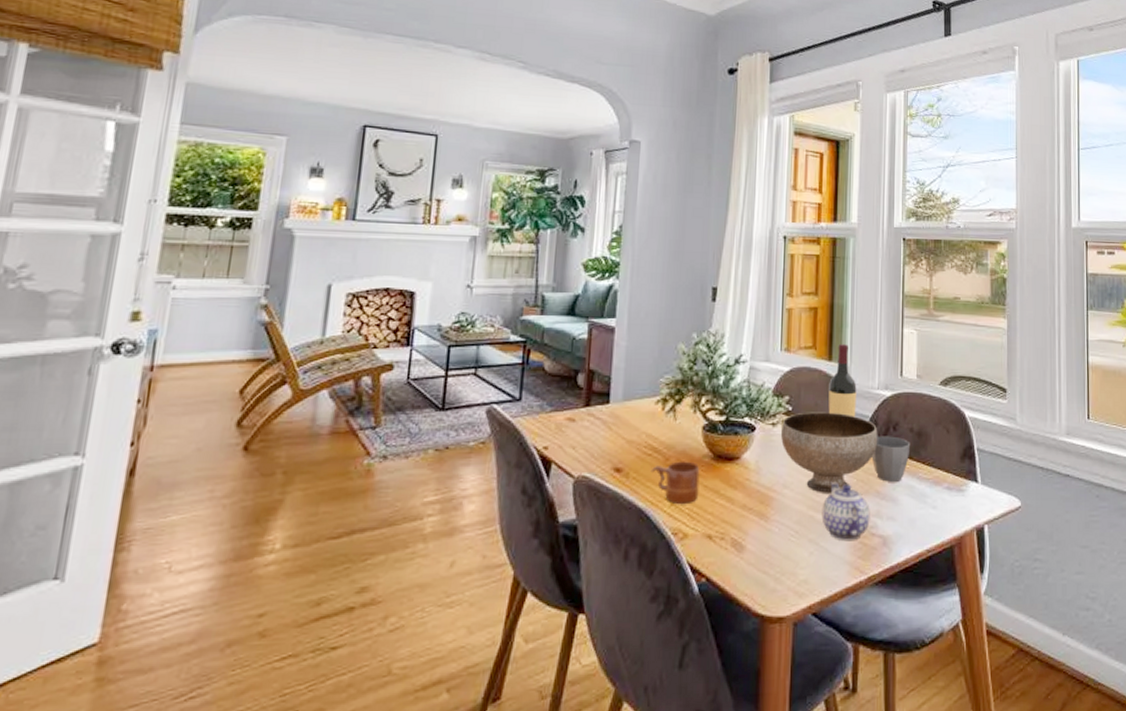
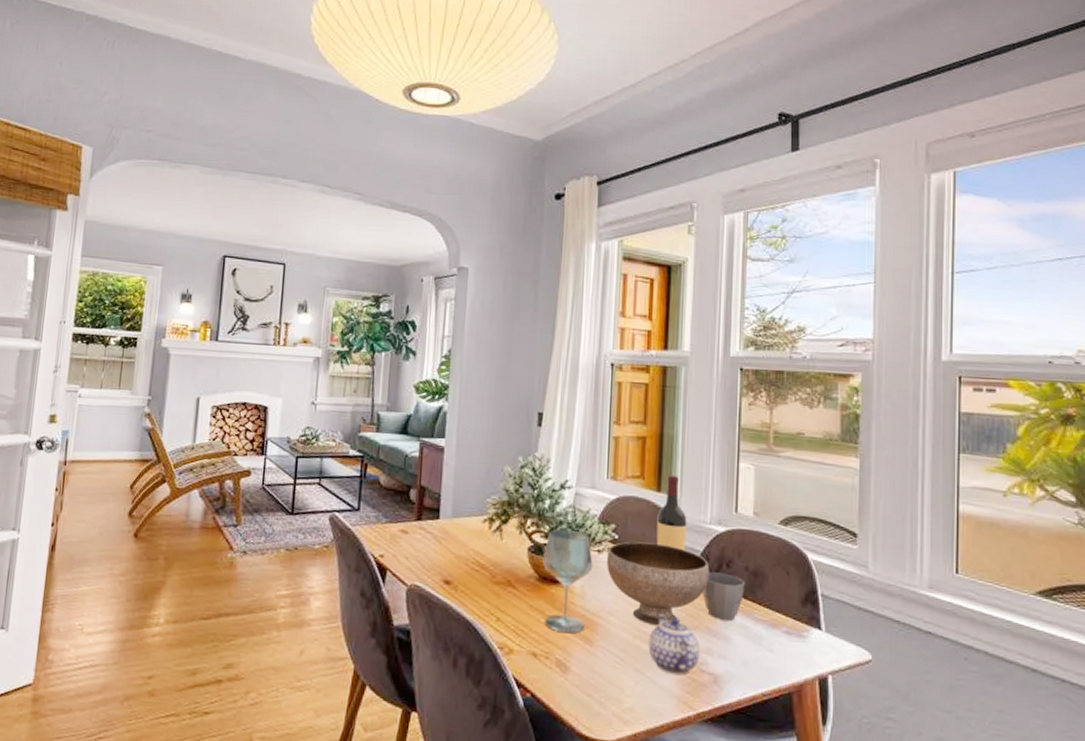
mug: present [650,461,700,504] -> none [478,579,525,621]
wine glass: none [717,404,768,511] -> present [542,529,593,634]

